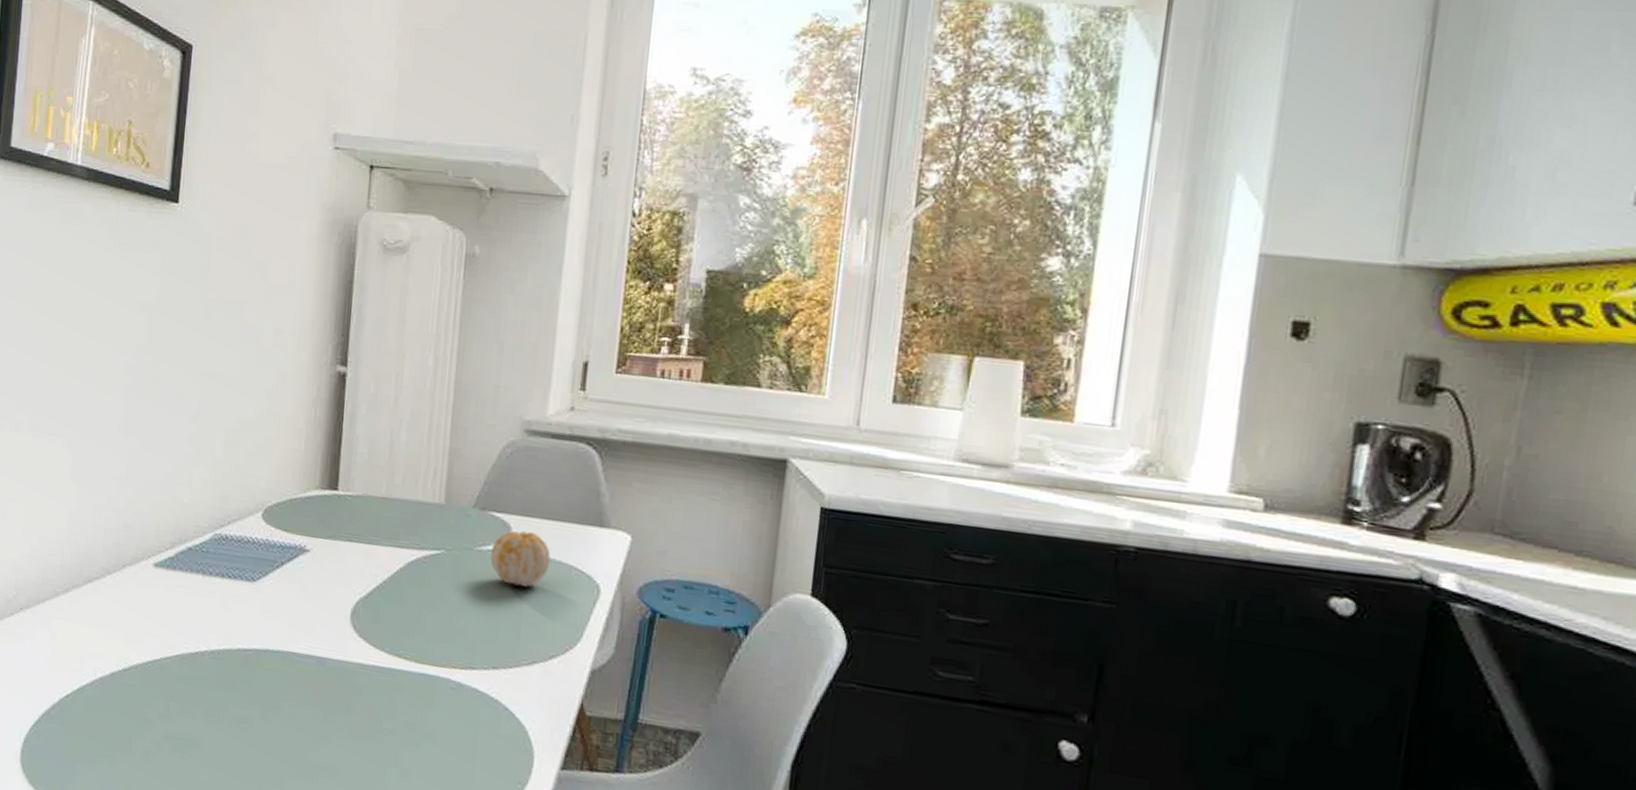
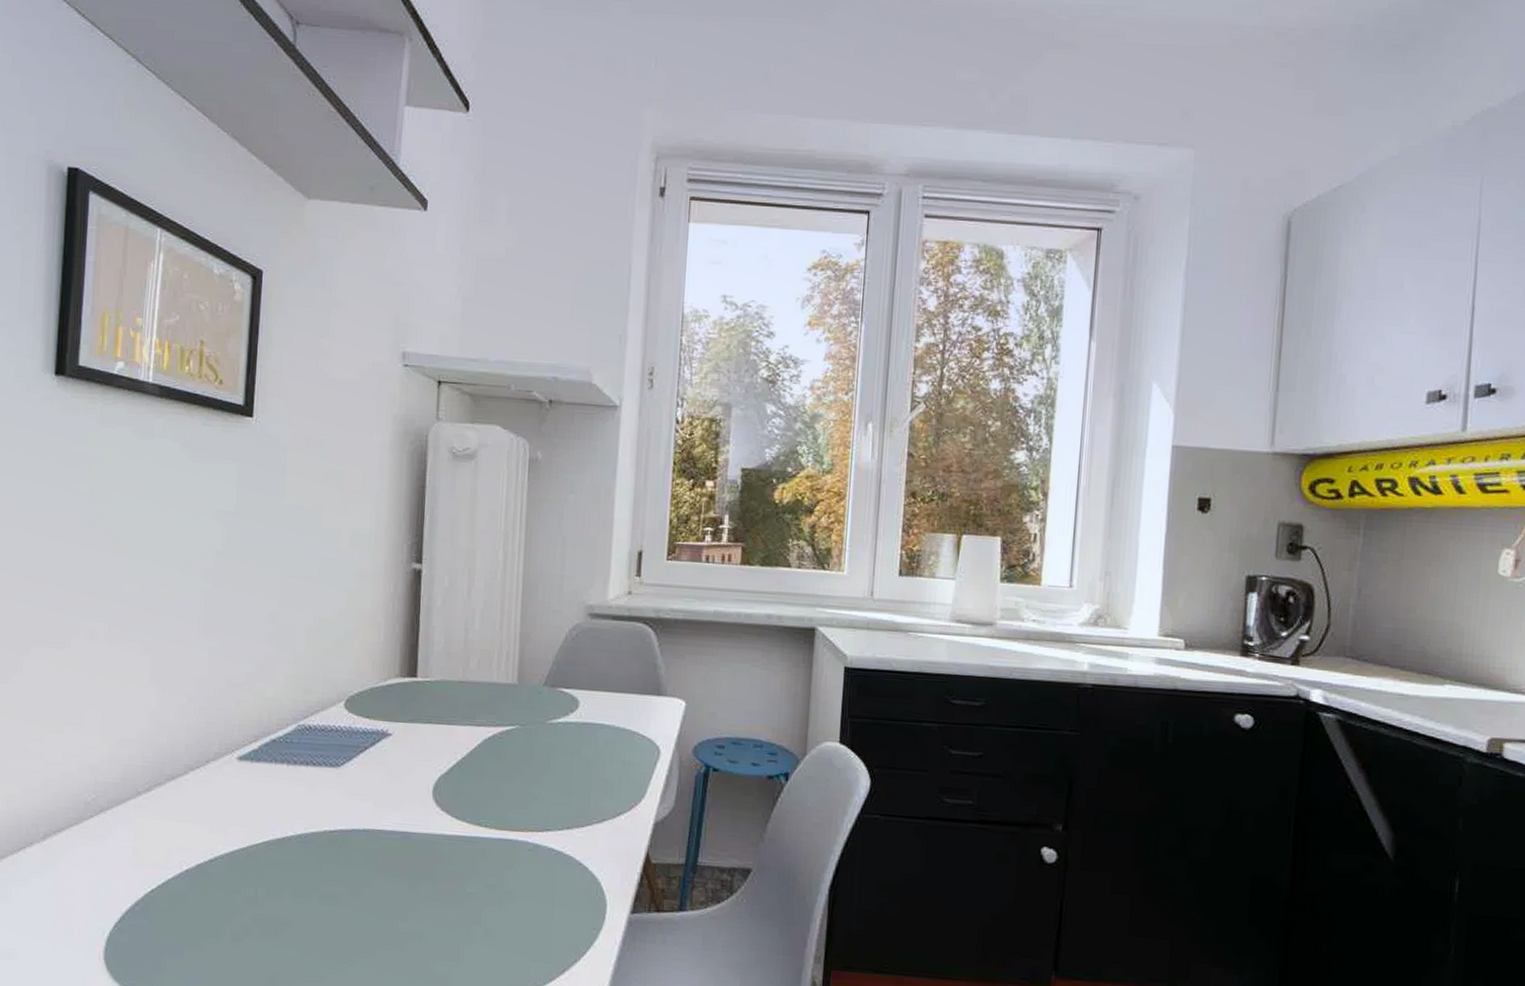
fruit: present [490,531,551,587] -> none [561,703,615,753]

